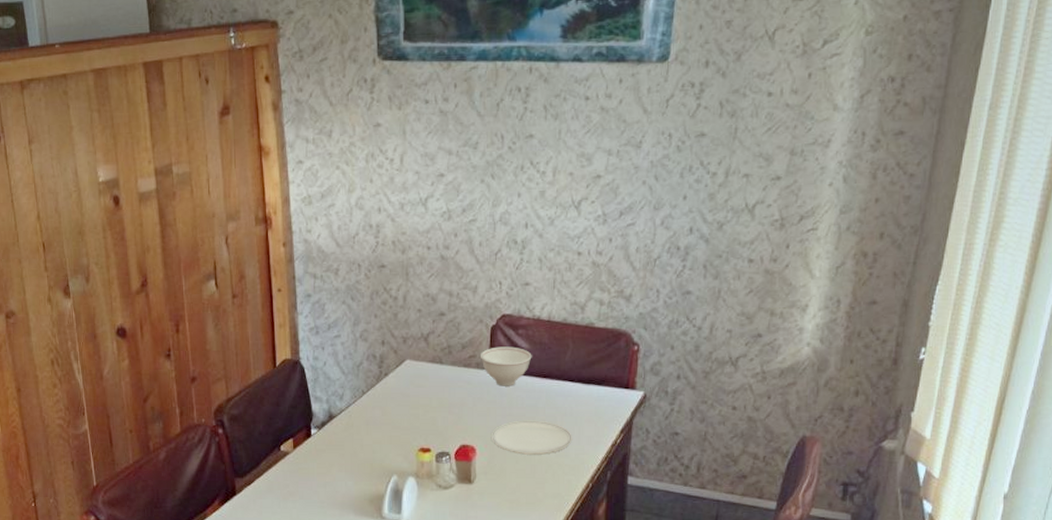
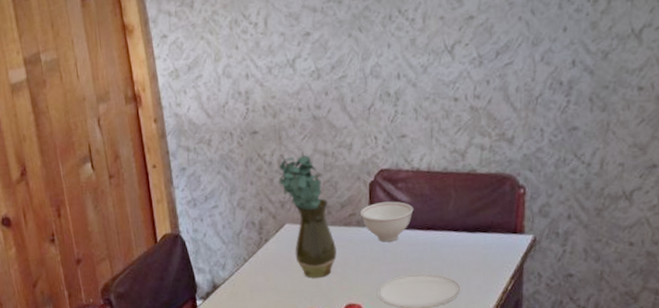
vase: none [402,289,454,416] -> present [278,151,337,278]

